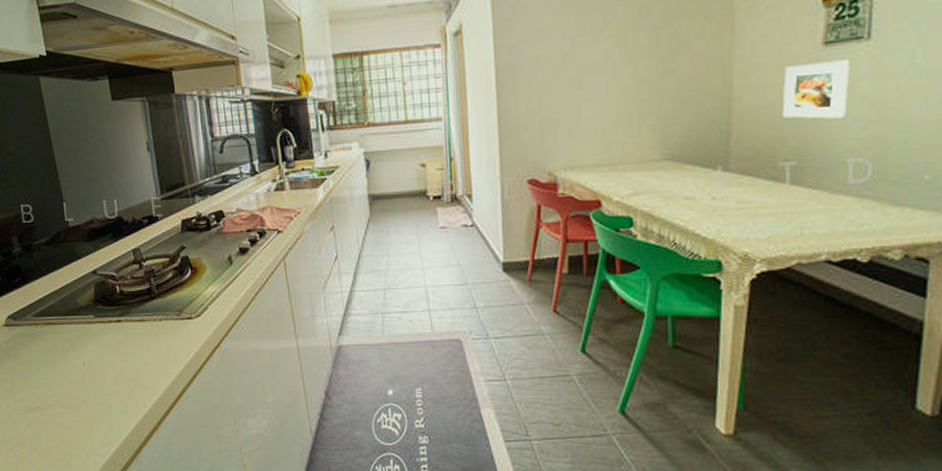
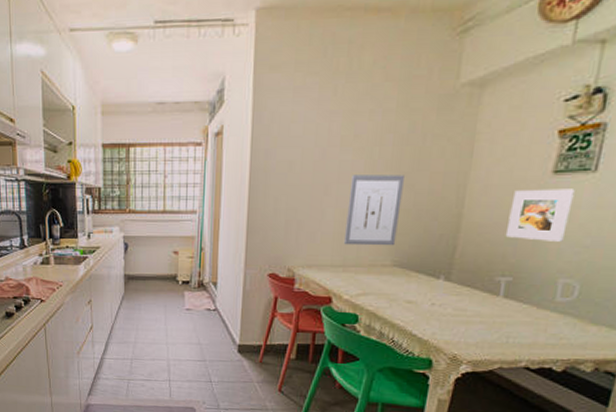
wall art: none [606,60,664,142] -> present [343,175,404,246]

